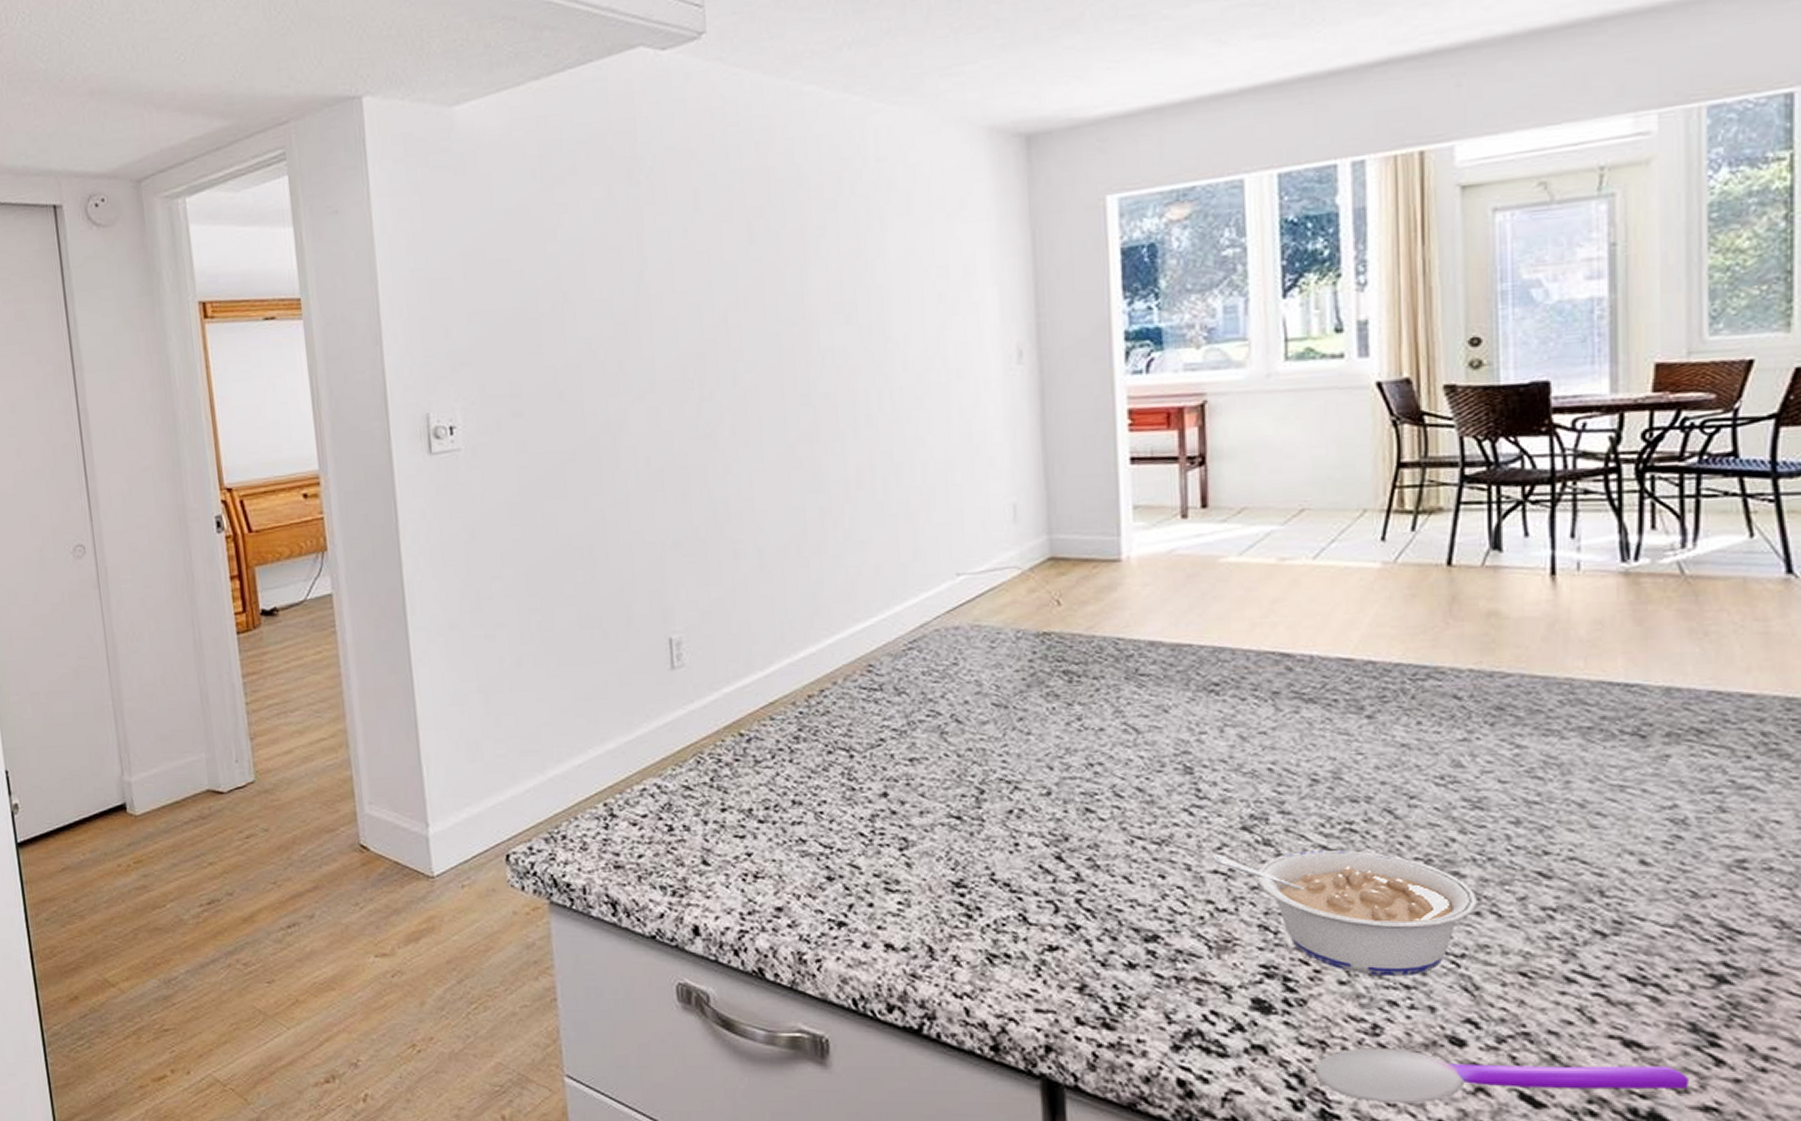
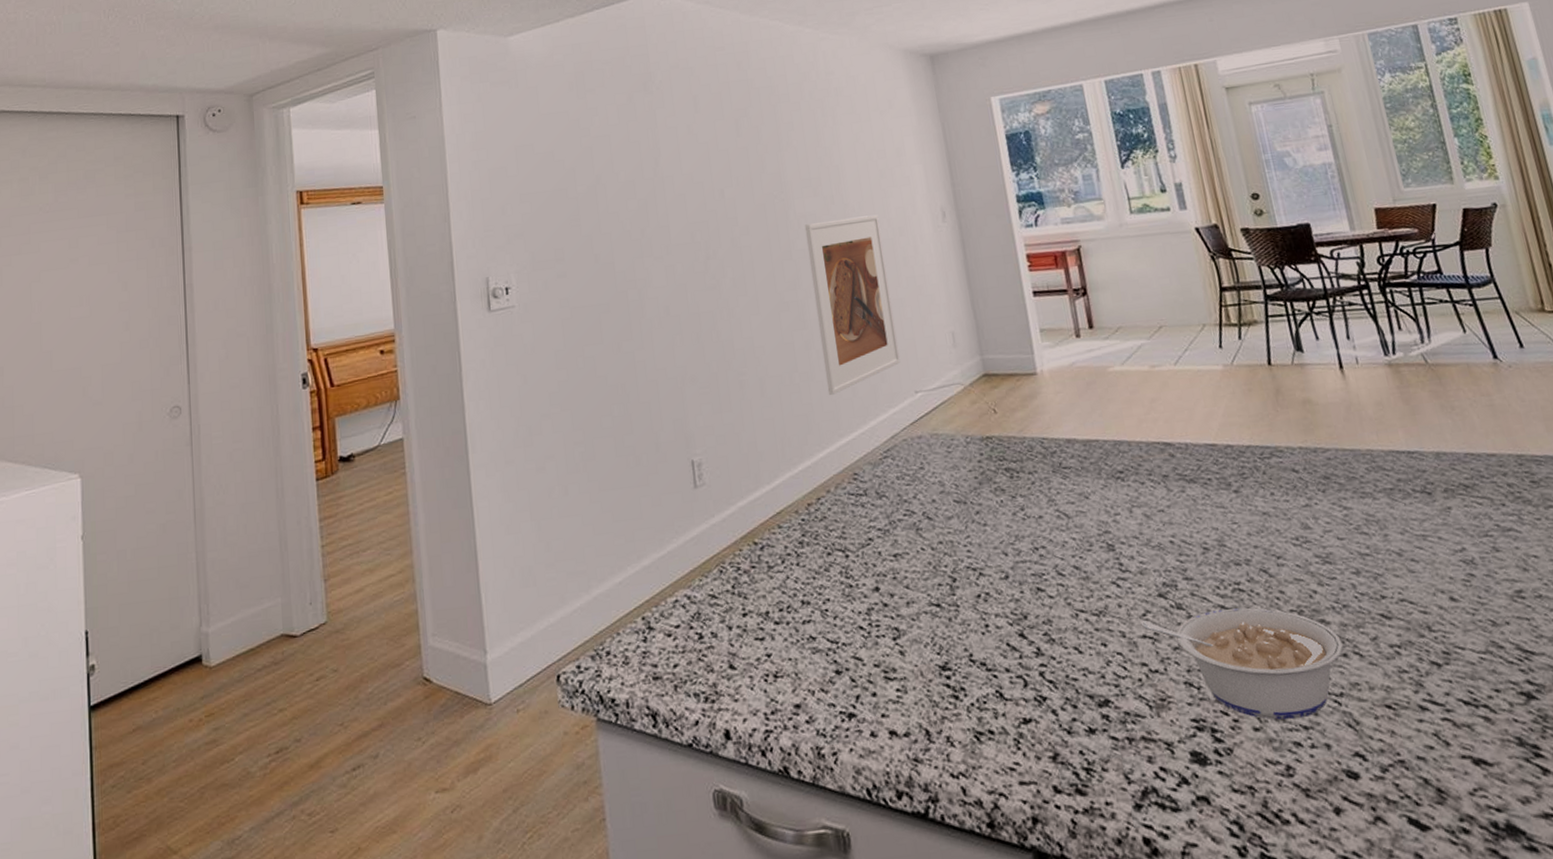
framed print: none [830,351,942,574] -> present [804,214,901,396]
spoon: present [1315,1048,1688,1104] -> none [1249,779,1529,842]

